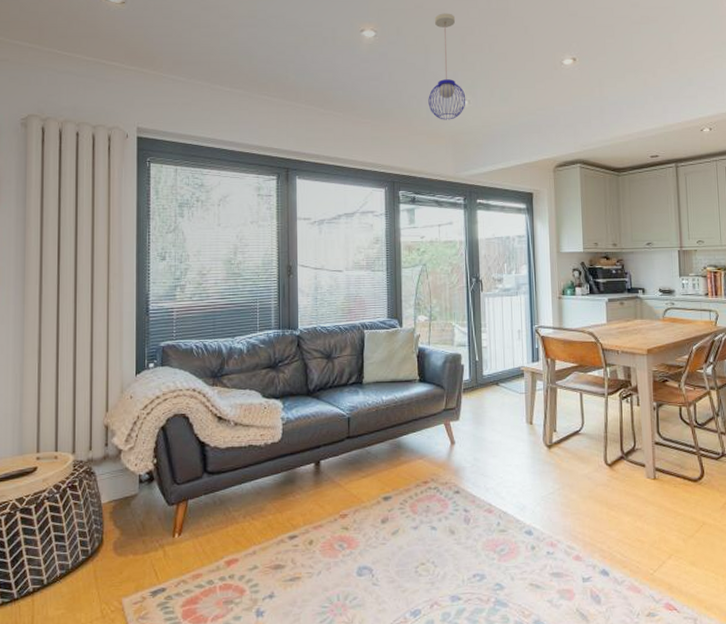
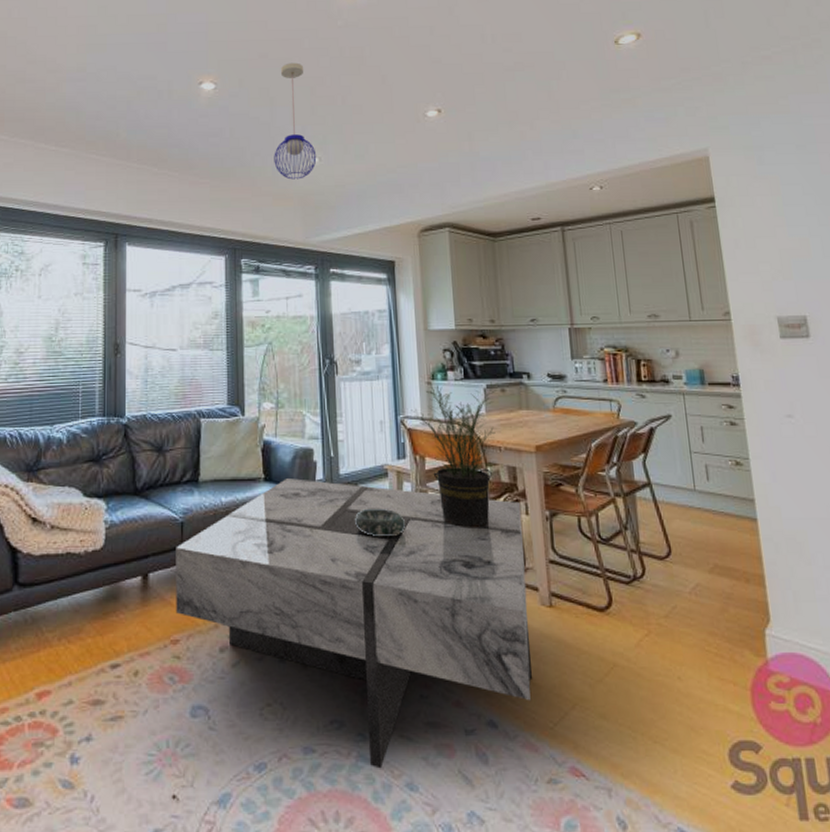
coffee table: none [343,379,638,611] -> present [176,478,533,769]
decorative bowl: none [496,402,538,427] -> present [355,508,406,537]
potted plant: none [544,296,618,418] -> present [411,381,499,529]

